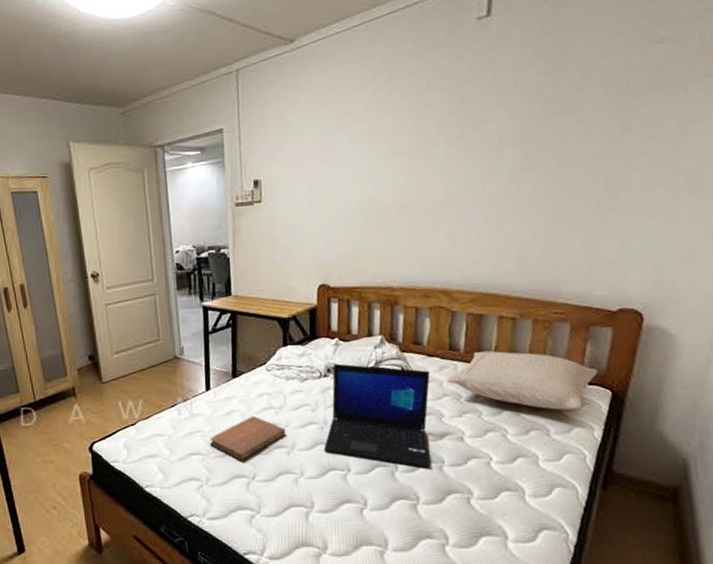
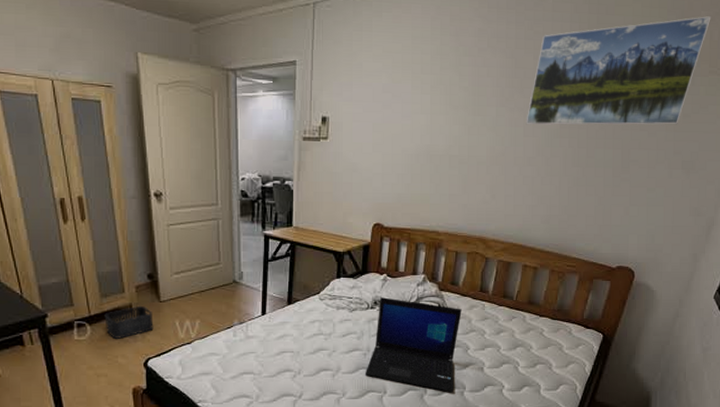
storage bin: none [49,388,97,424] -> present [104,305,154,339]
notebook: present [210,415,286,461] -> none [262,340,333,381]
pillow: present [446,350,598,411] -> none [474,294,595,349]
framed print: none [481,13,698,162] -> present [526,15,711,125]

